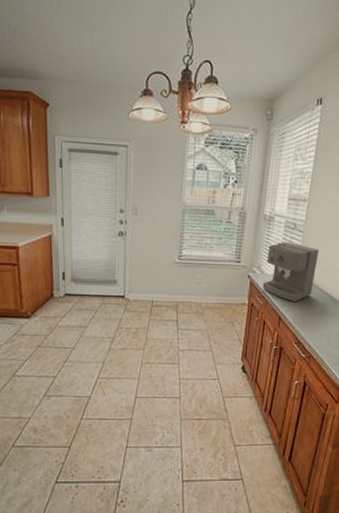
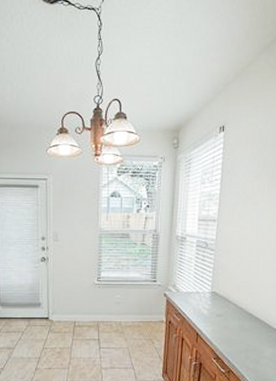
coffee maker: present [262,241,319,303] -> none [178,259,232,319]

